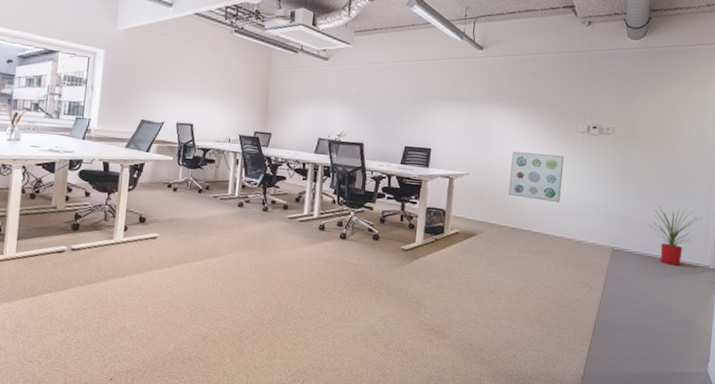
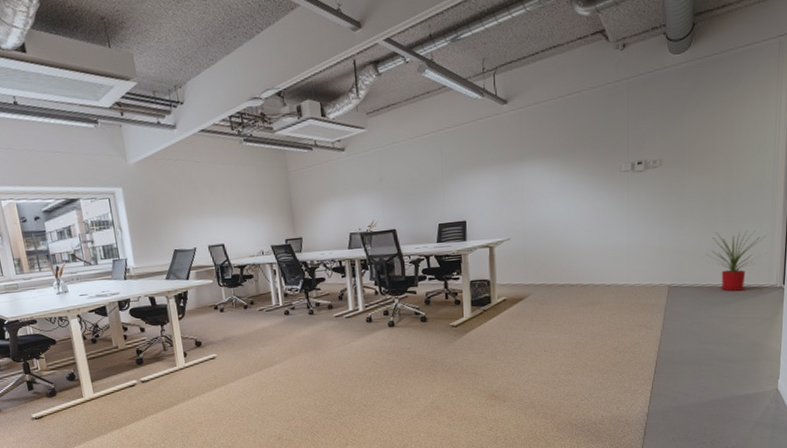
wall art: present [509,151,565,202] -> none [552,200,609,253]

